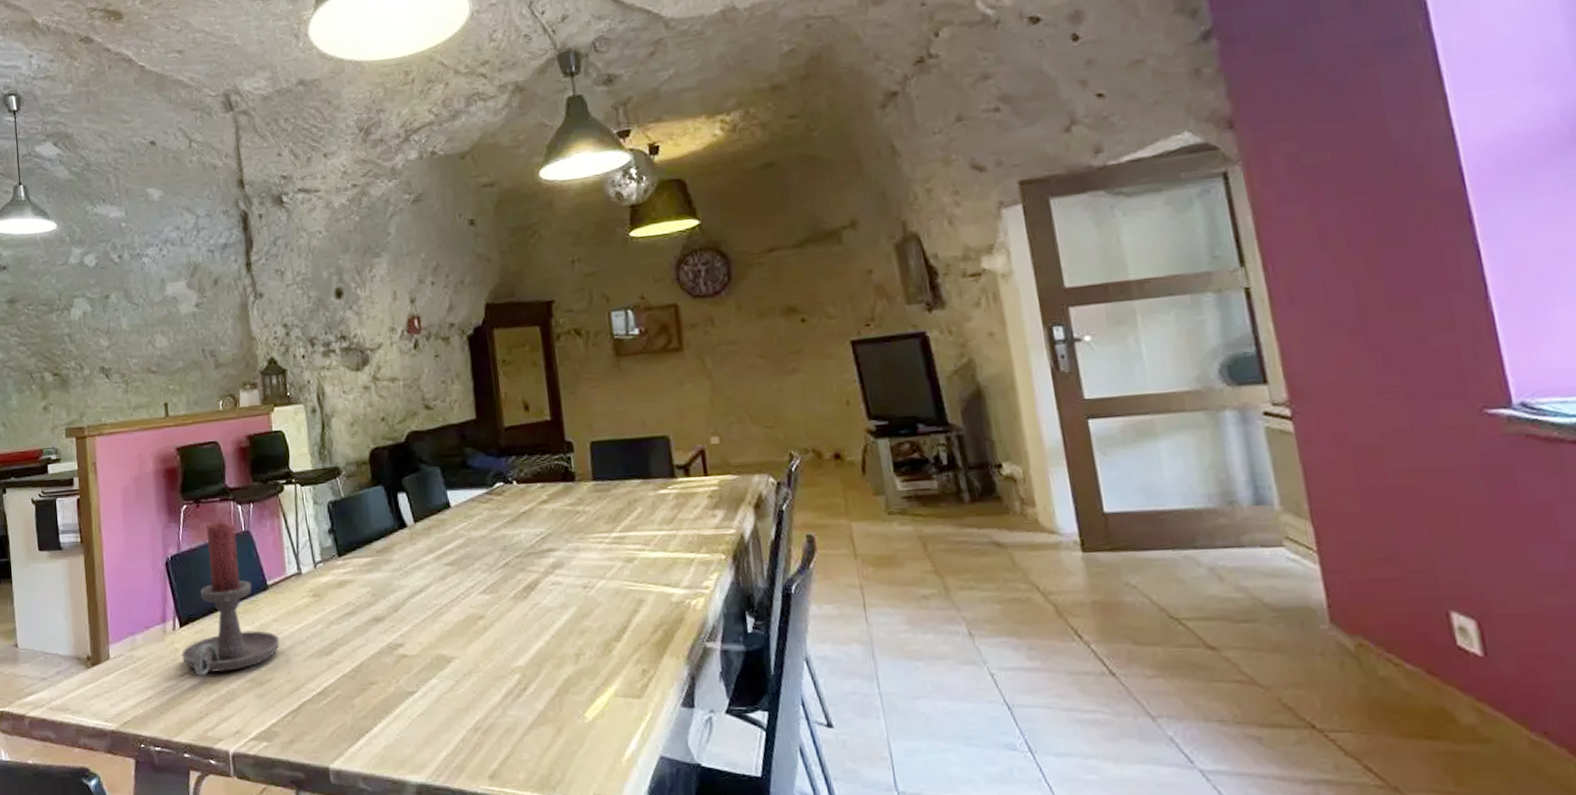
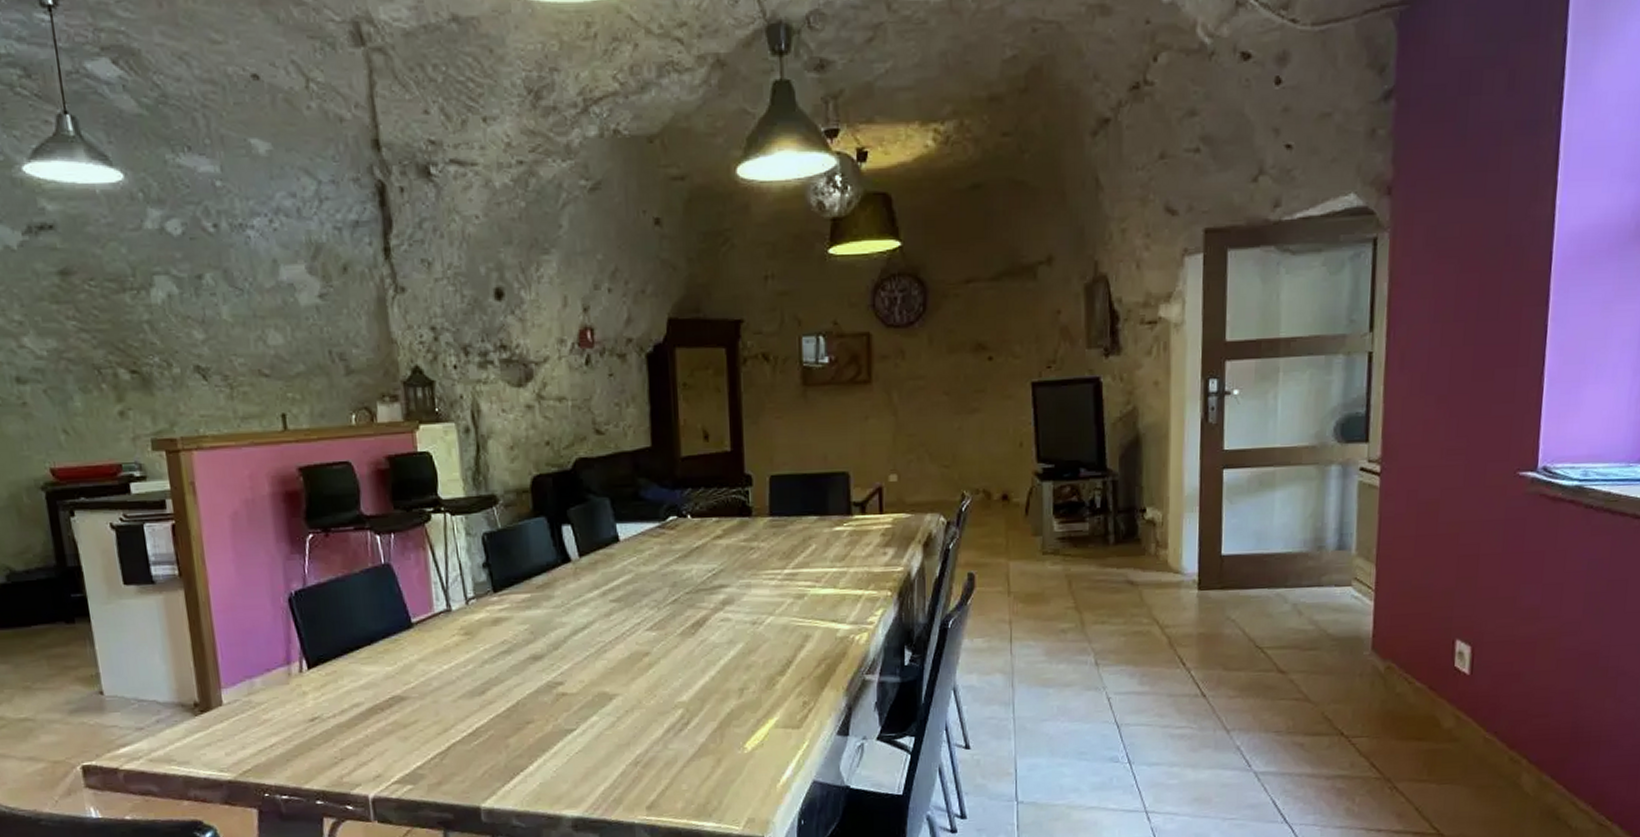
candle holder: present [182,521,280,677] -> none [311,553,426,721]

